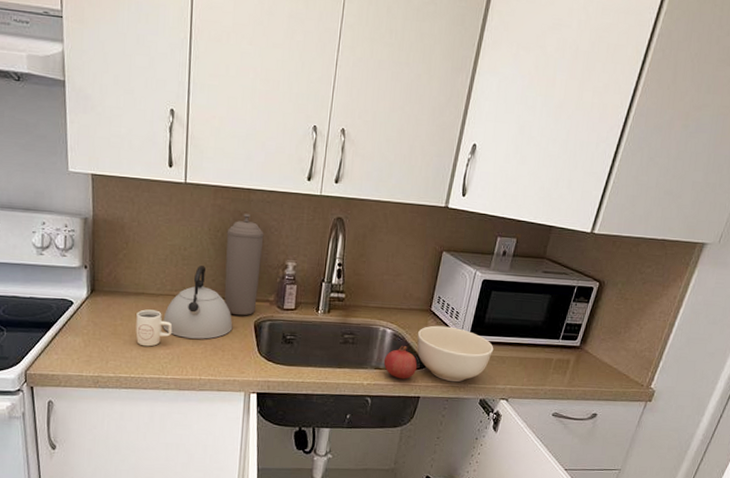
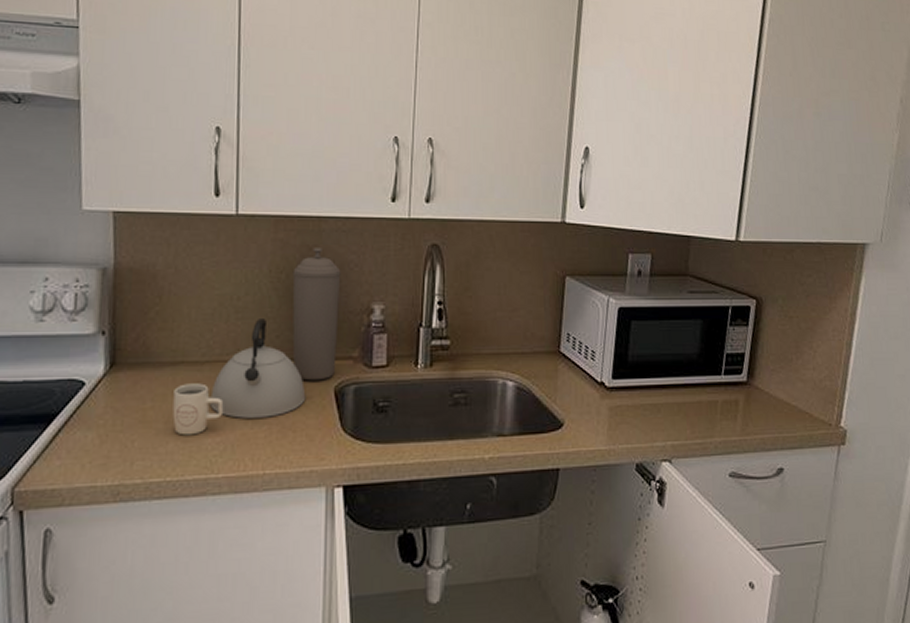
fruit: present [383,346,417,379] -> none [507,402,552,447]
bowl: present [417,325,494,382] -> none [547,370,644,444]

